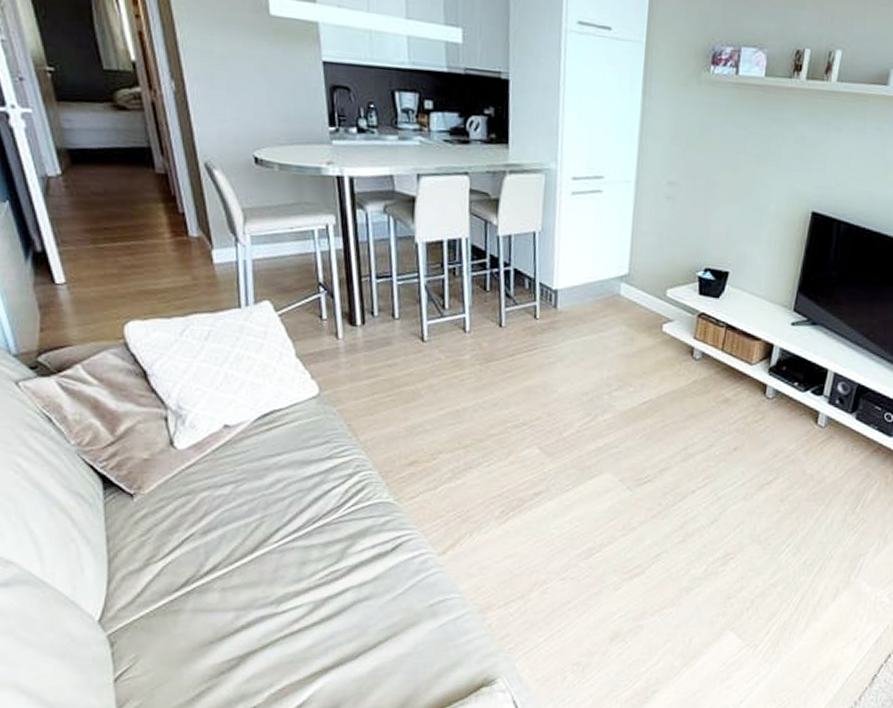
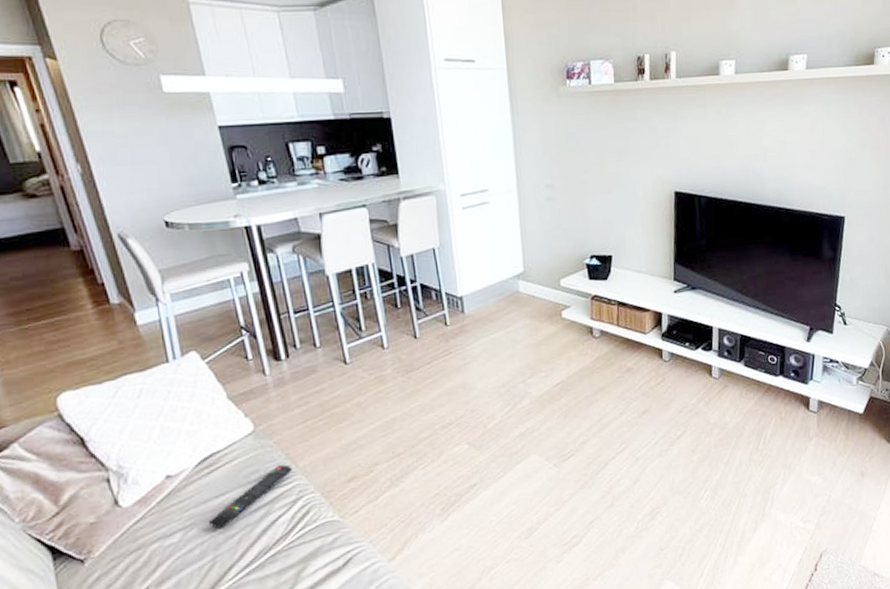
remote control: none [260,435,353,489] -> present [208,465,292,529]

